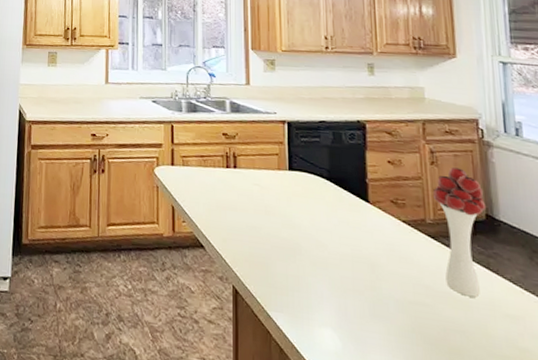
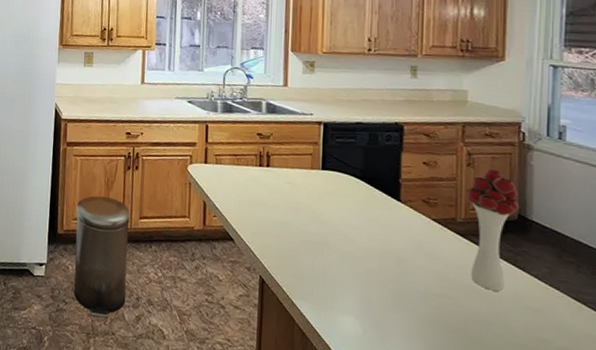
pedal bin: none [40,201,97,338] -> present [74,195,130,319]

